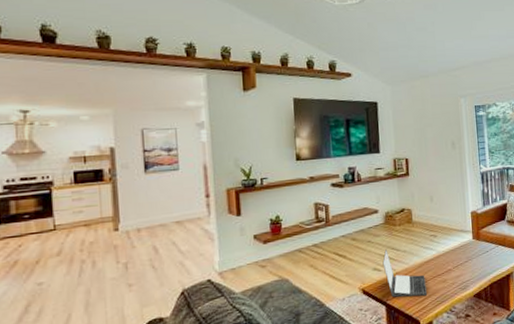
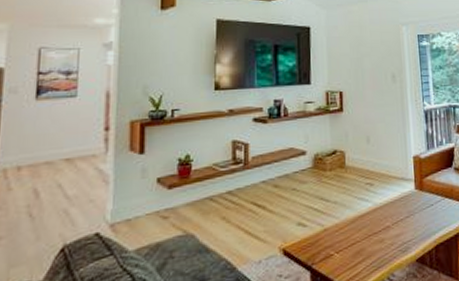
laptop: present [382,249,427,298] -> none [309,199,360,261]

